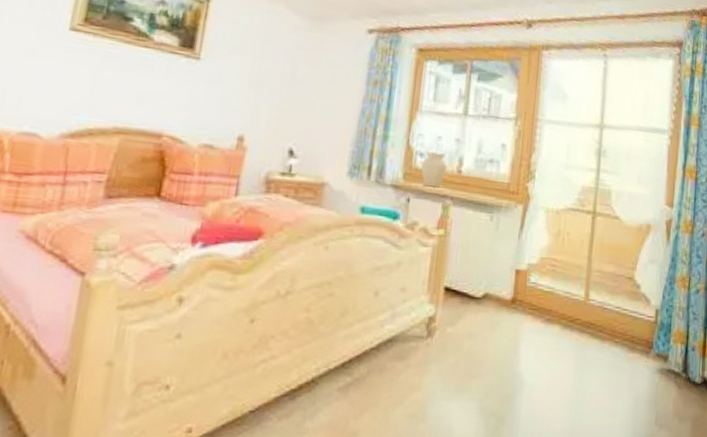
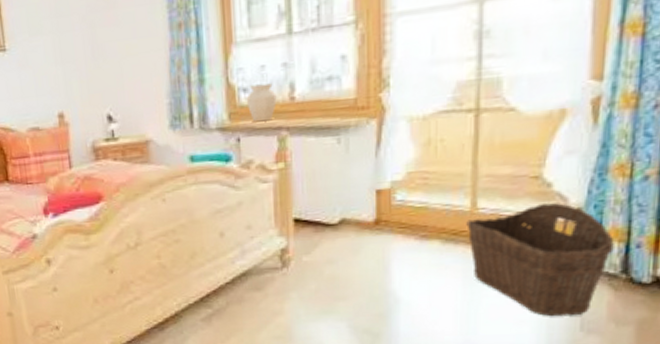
wicker basket: none [580,301,679,409] -> present [466,202,615,316]

